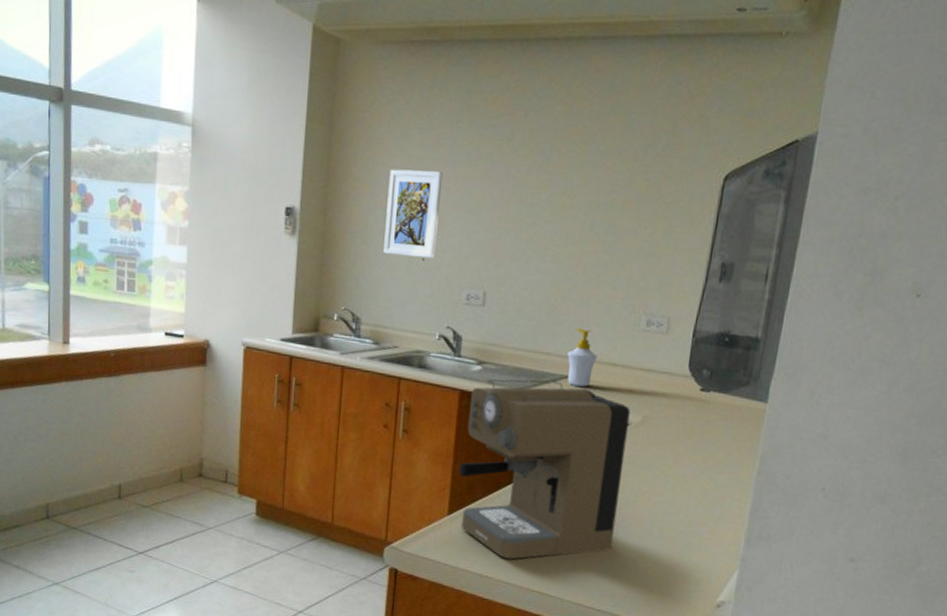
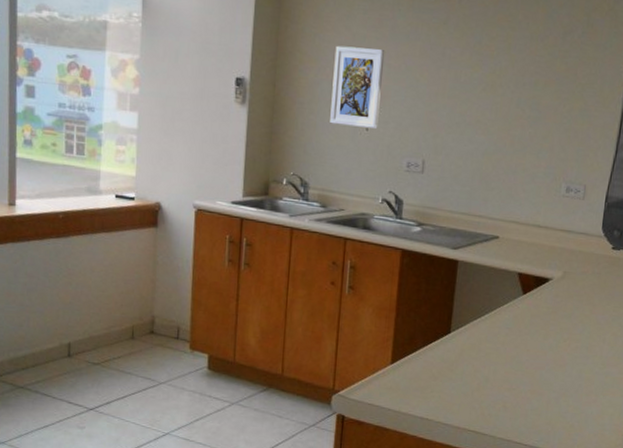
coffee maker: present [459,379,630,560] -> none [401,239,553,403]
soap bottle: present [567,329,598,387] -> none [498,194,524,246]

